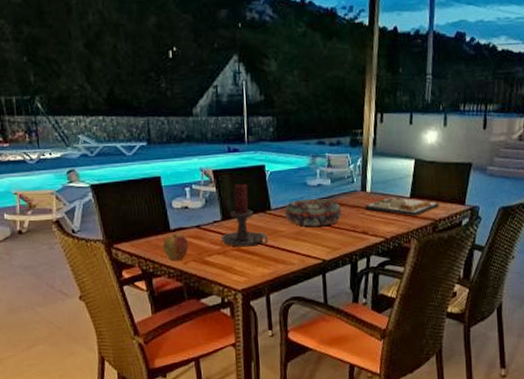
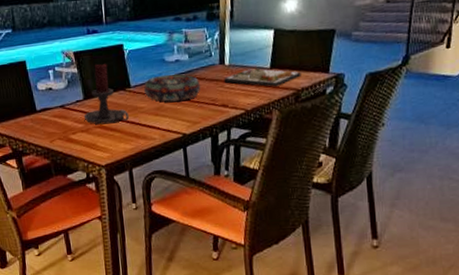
apple: present [162,233,189,262] -> none [30,113,55,141]

